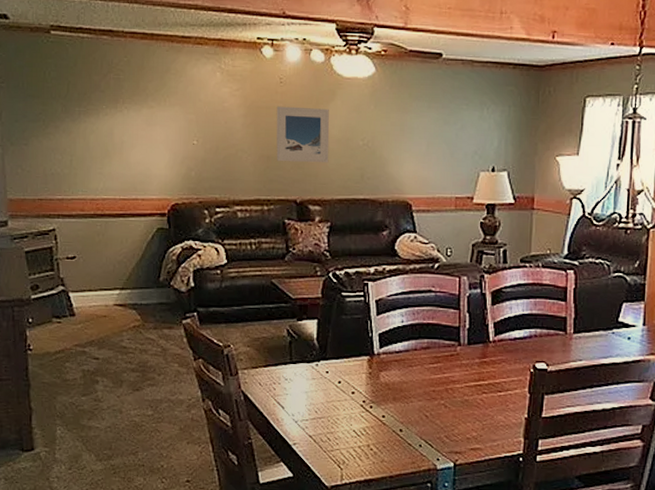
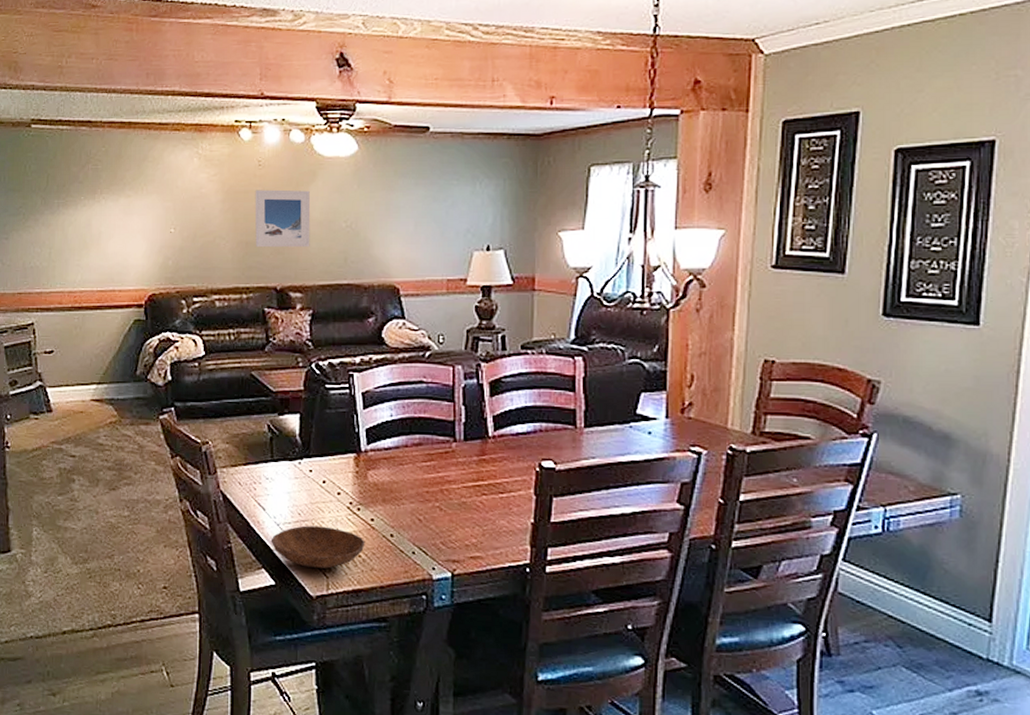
bowl: none [289,422,377,461] -> present [270,525,365,569]

